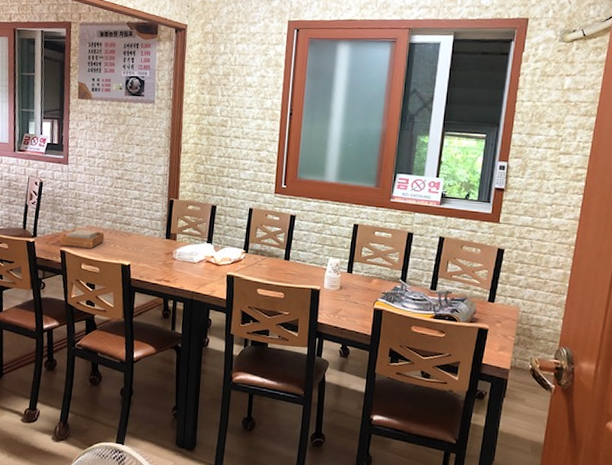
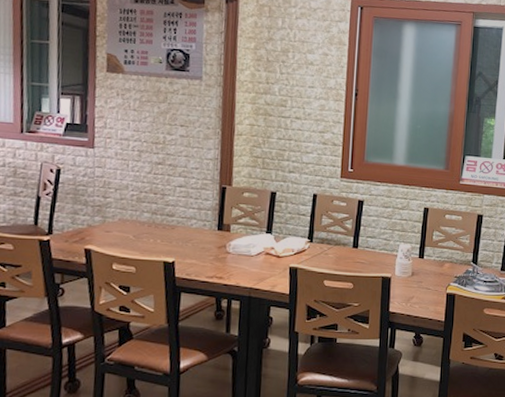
napkin holder: present [60,229,105,248] -> none [84,224,142,245]

